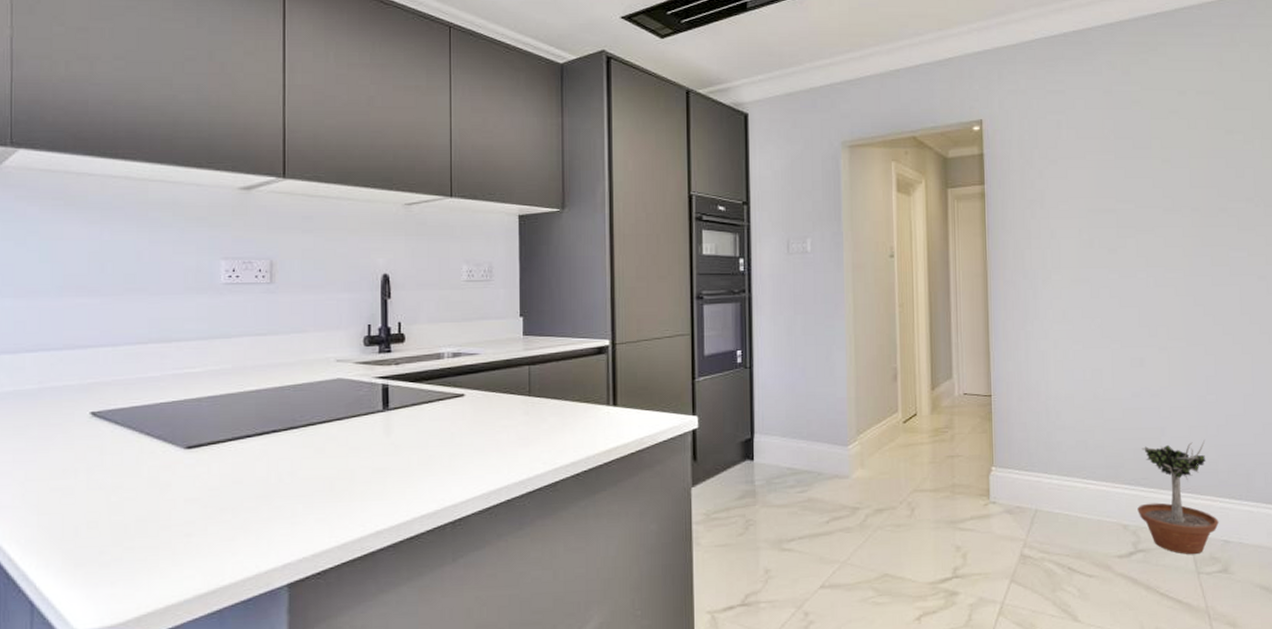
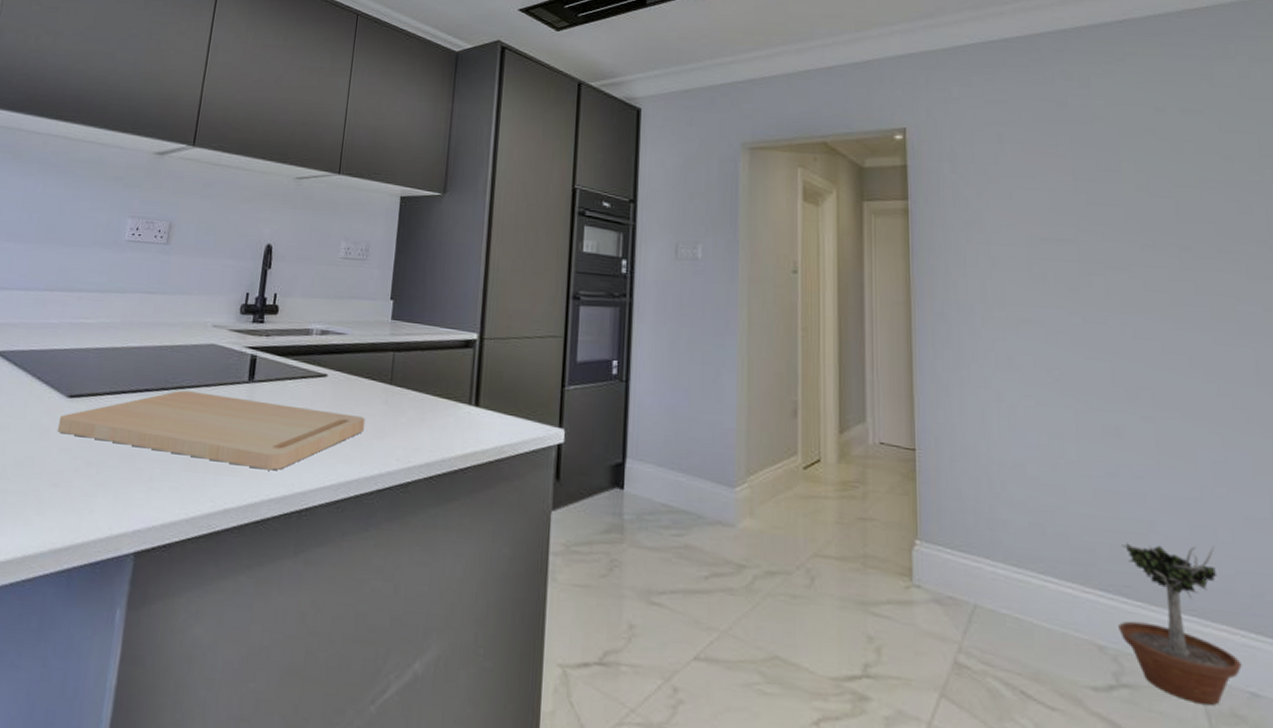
cutting board: none [179,426,508,490] -> present [57,390,366,471]

